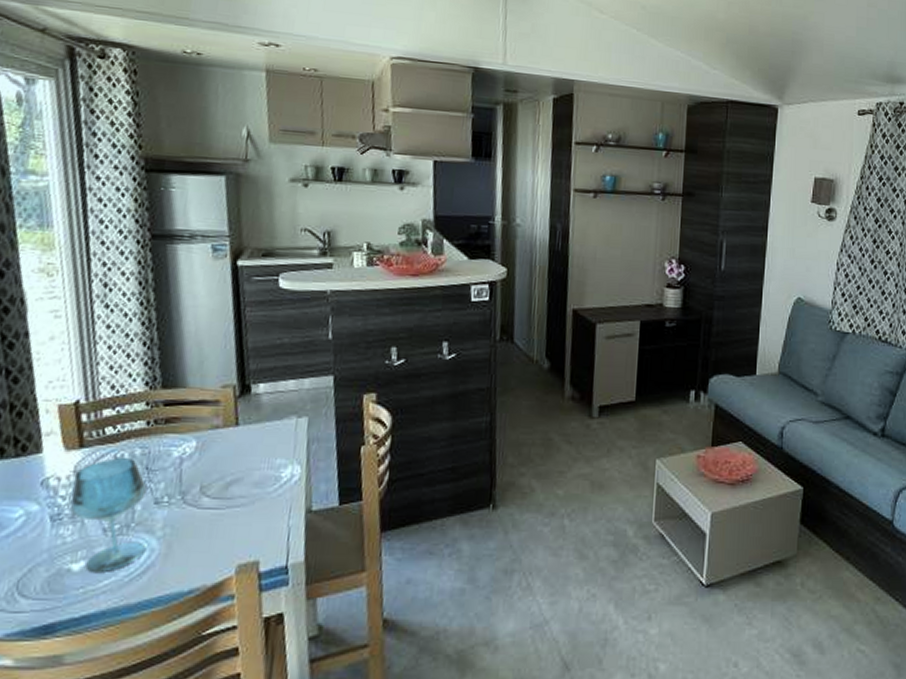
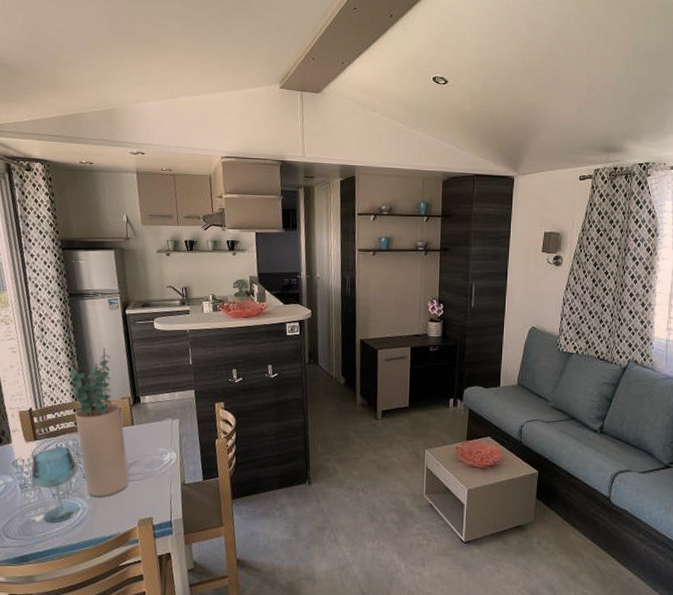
vase: none [144,313,228,534] -> present [69,347,130,498]

